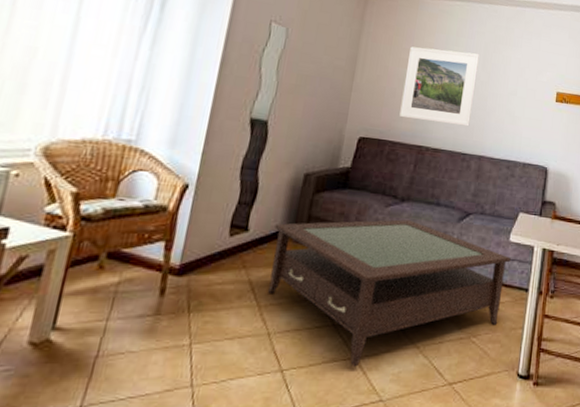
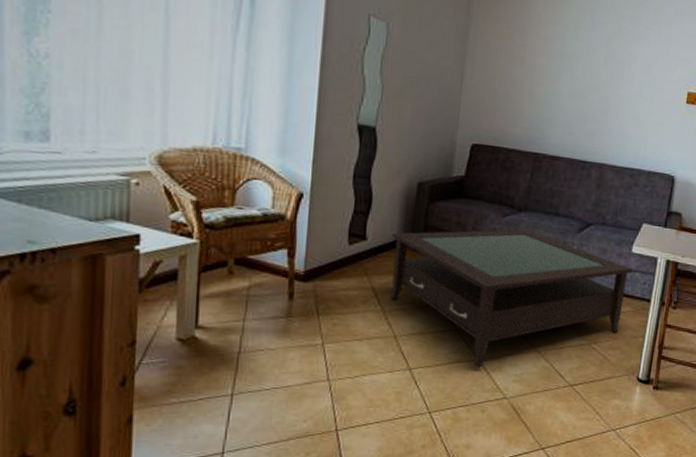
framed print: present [399,46,479,127] -> none [514,41,601,132]

